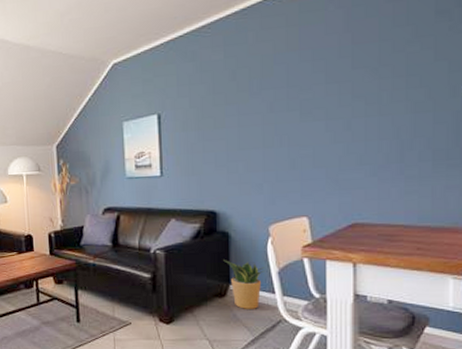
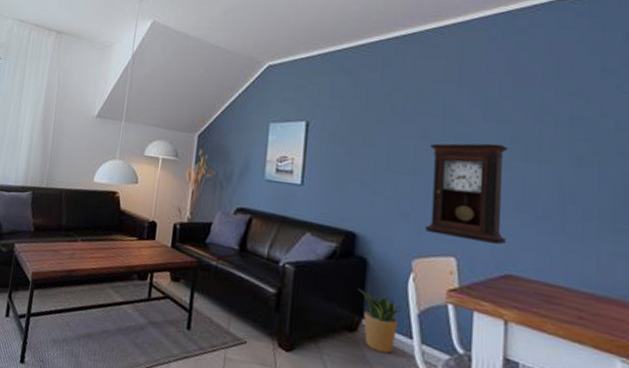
pendulum clock: none [277,104,351,199] -> present [425,143,508,245]

